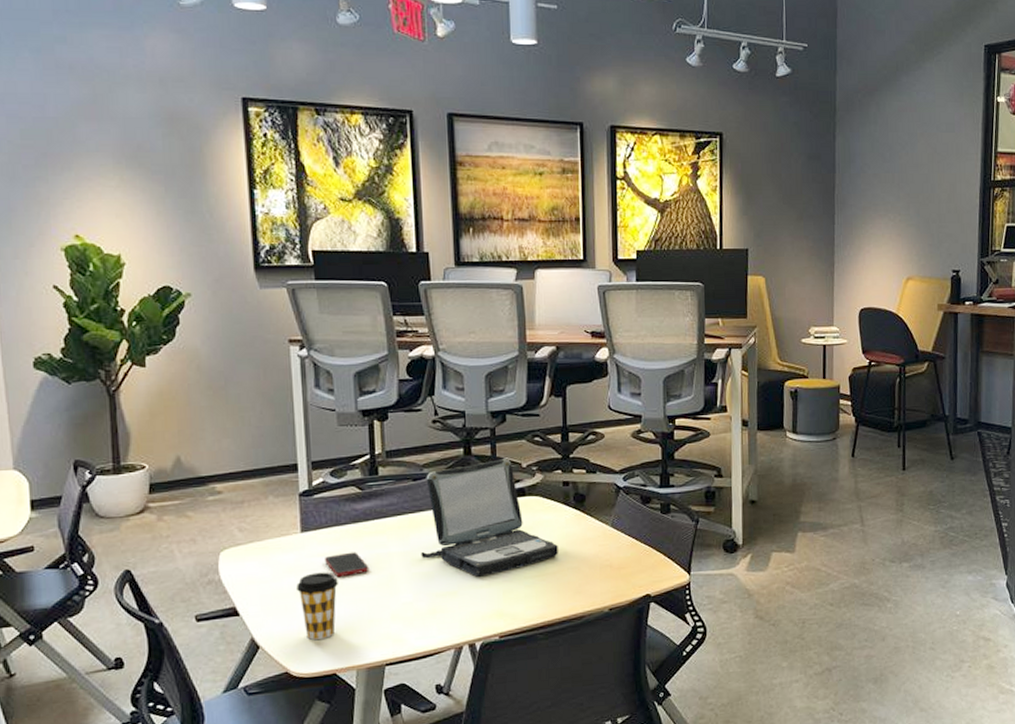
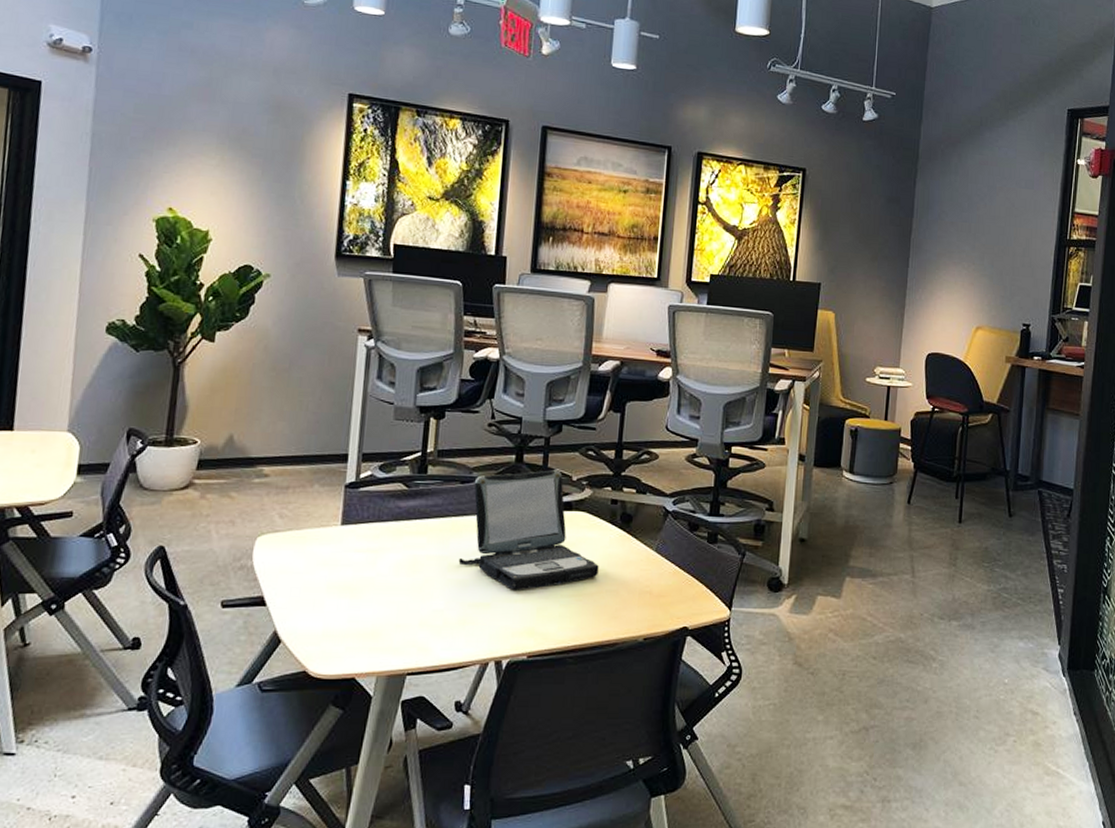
coffee cup: present [297,572,338,641] -> none [328,568,371,641]
cell phone: present [325,552,370,577] -> none [361,550,405,575]

